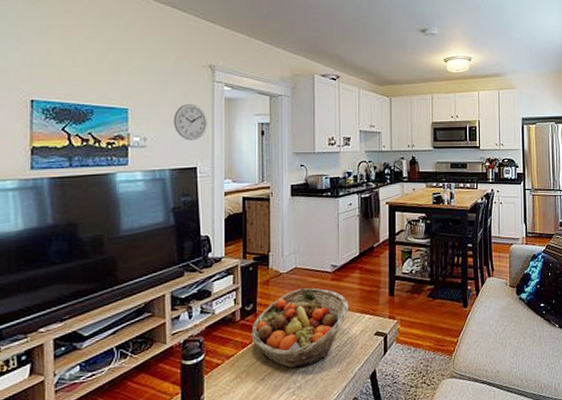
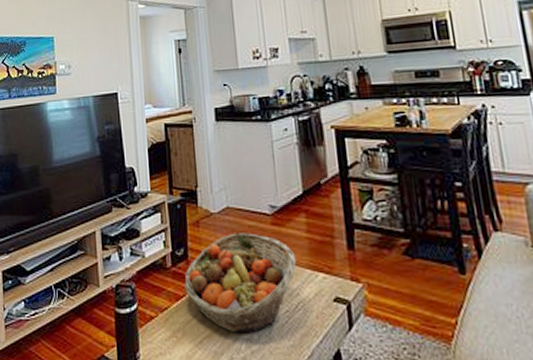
wall clock: present [173,103,207,141] -> none [93,26,125,65]

